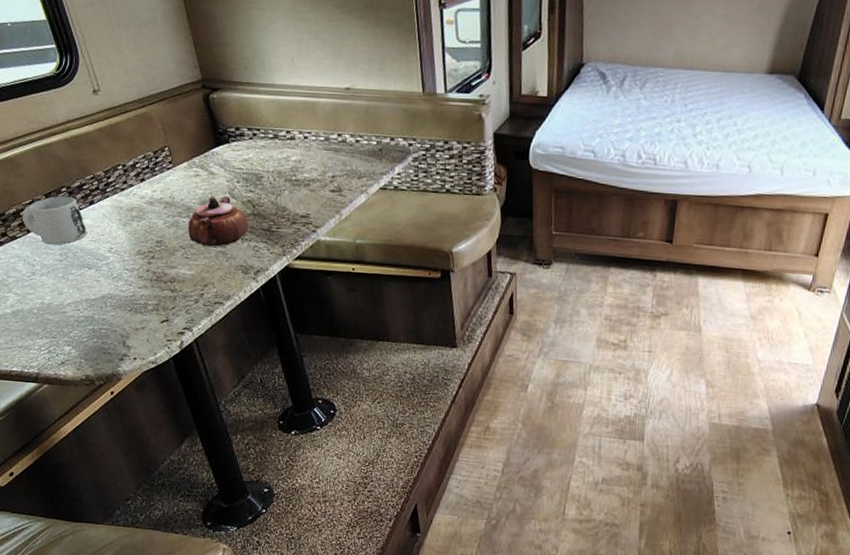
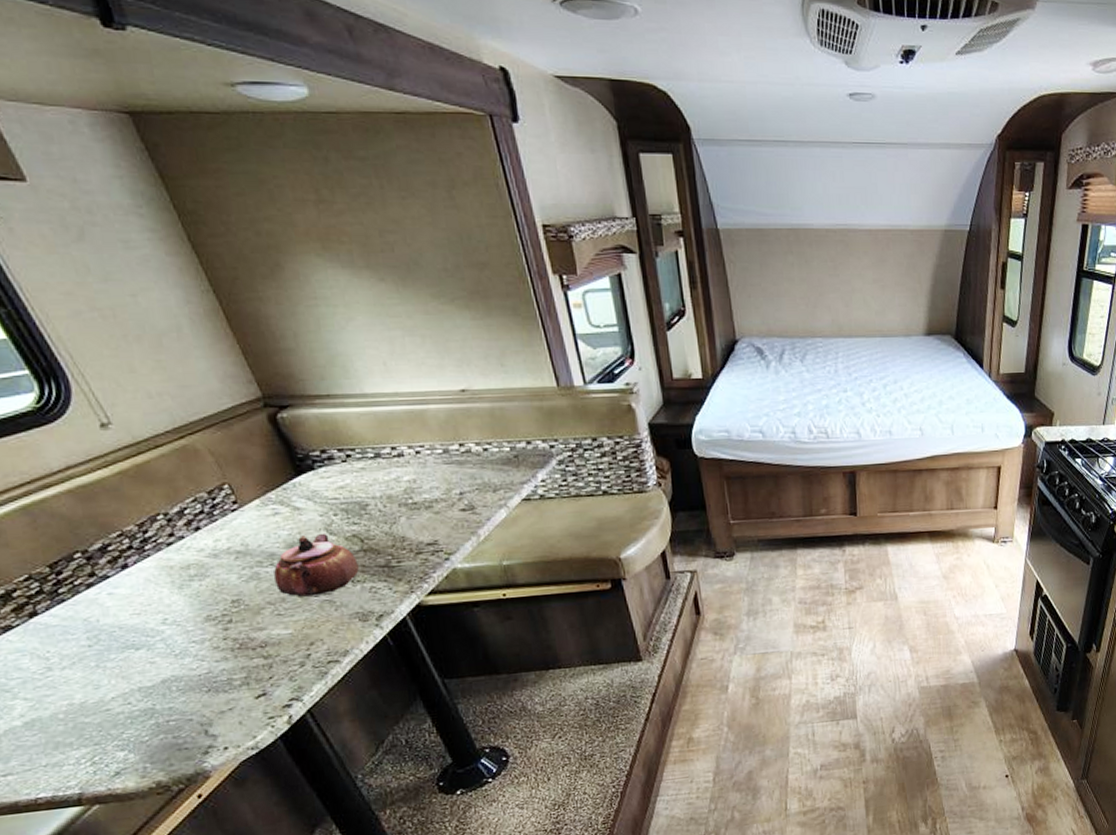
mug: present [22,196,88,245] -> none [15,562,125,629]

